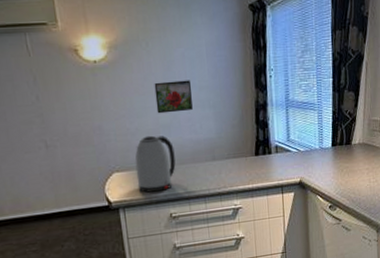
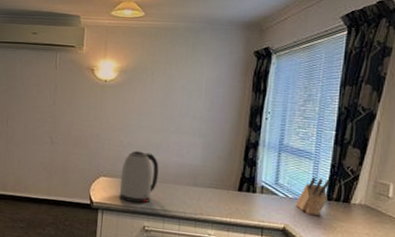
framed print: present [154,80,193,114] -> none [150,106,185,136]
knife block: none [307,126,333,163] -> present [296,177,330,215]

